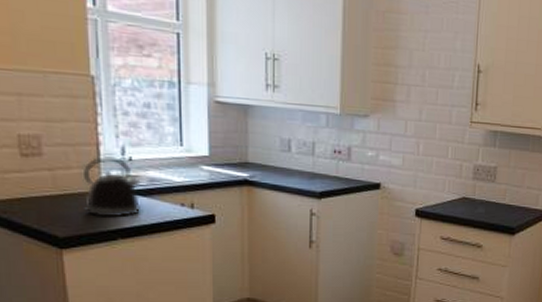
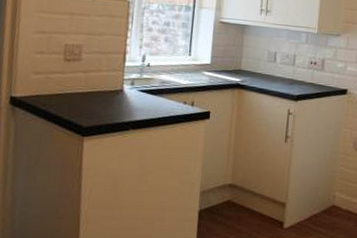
kettle: present [82,155,142,218] -> none [106,61,154,112]

